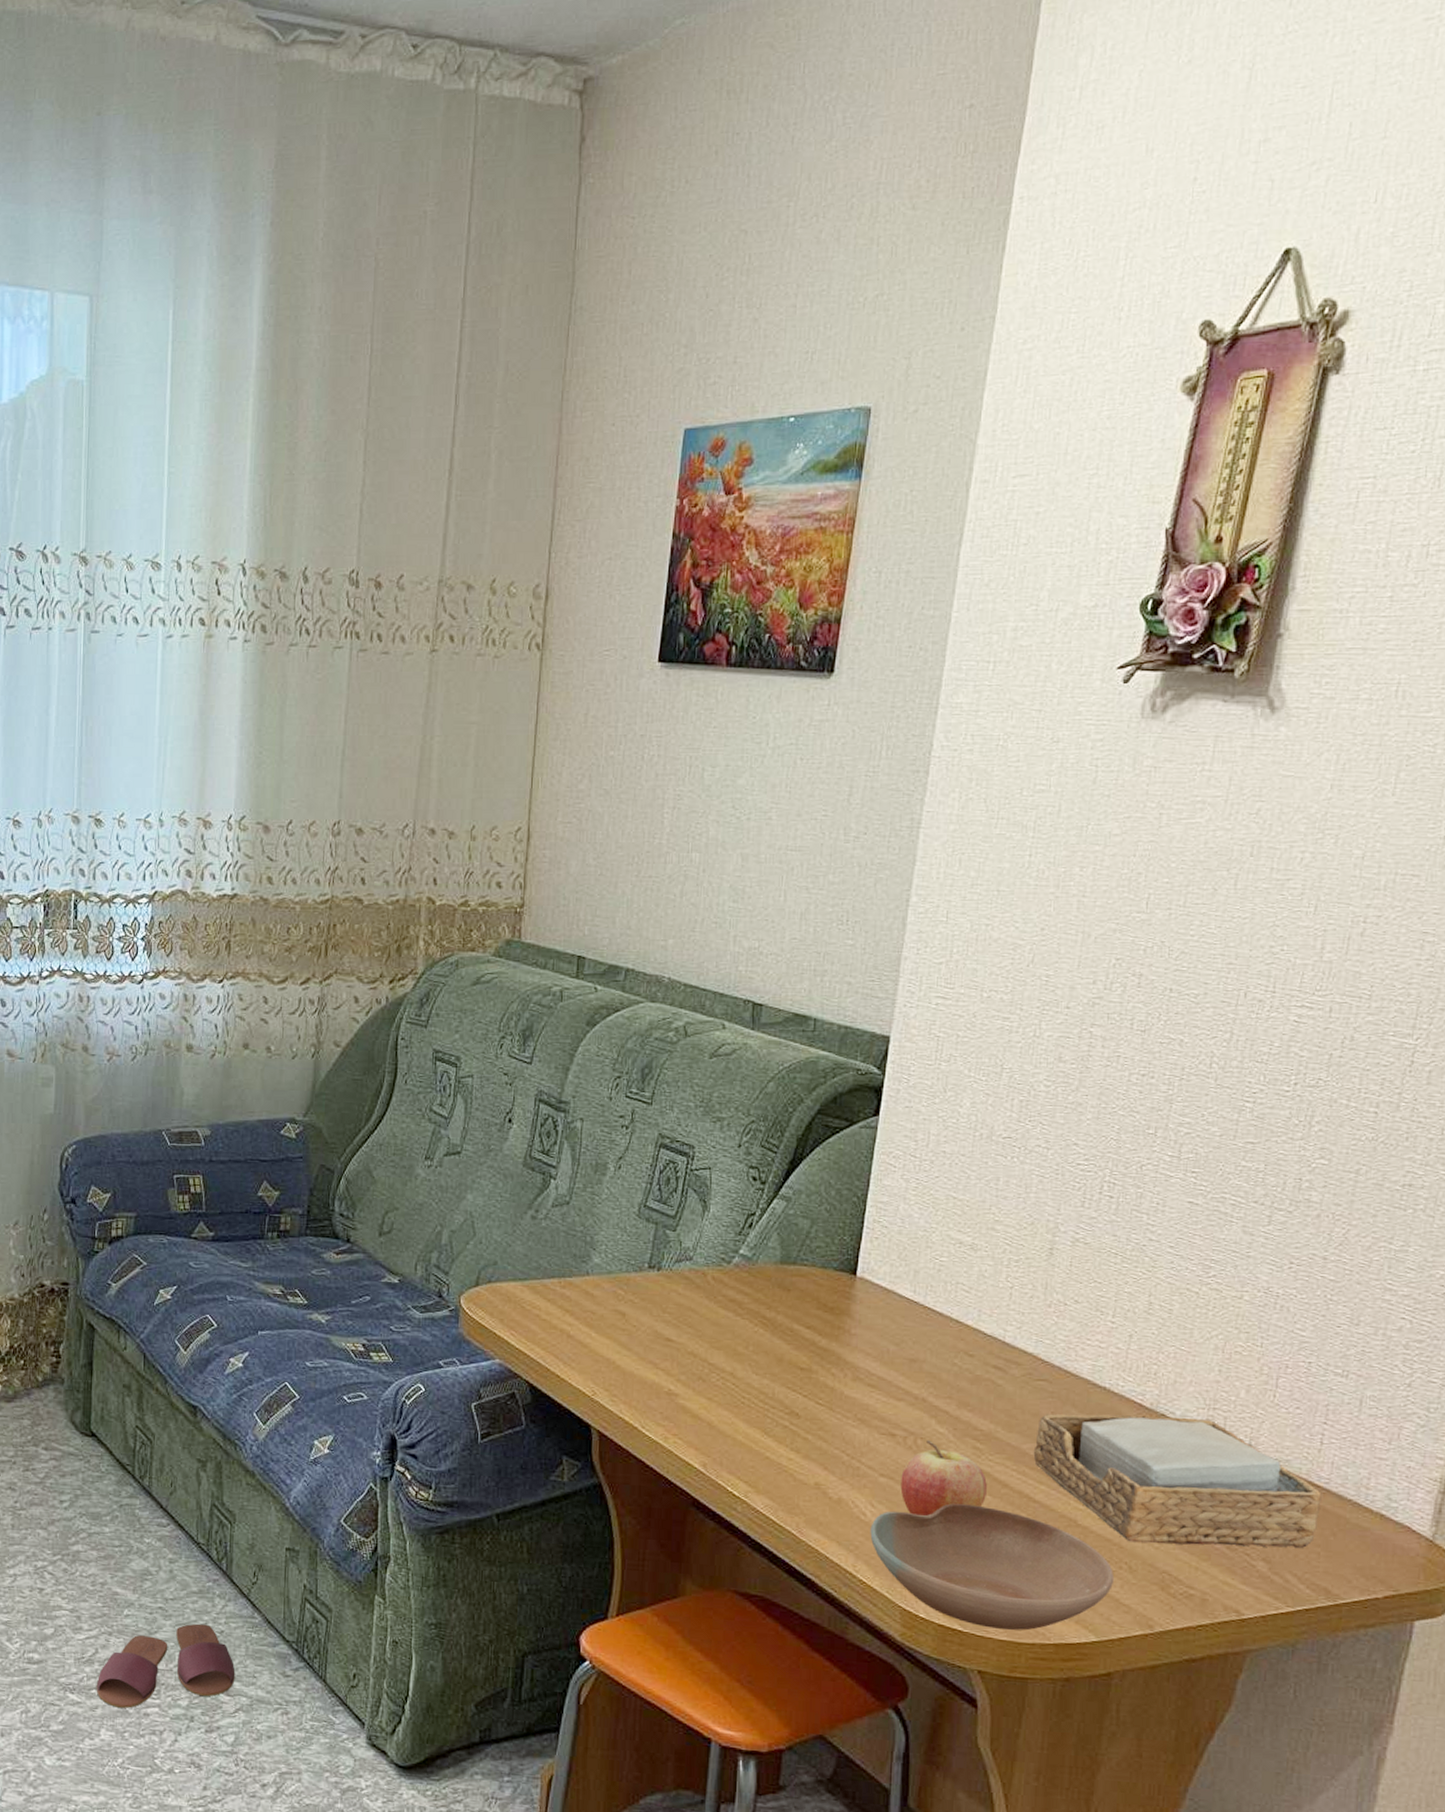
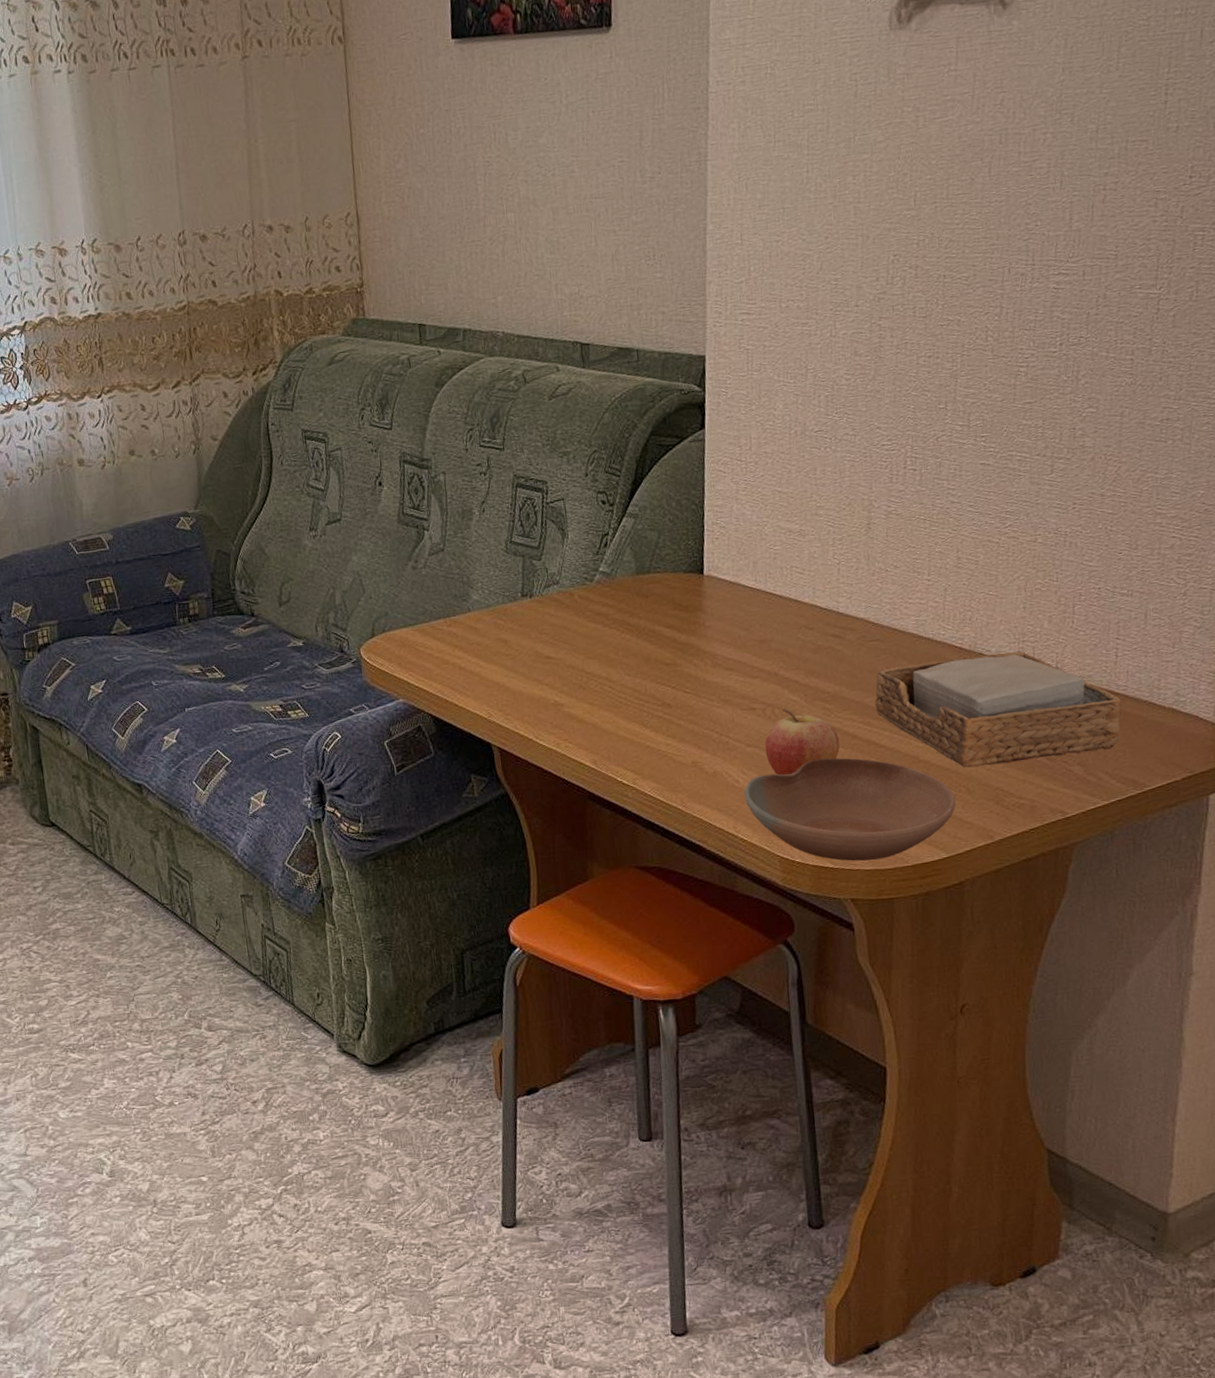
slippers: present [96,1623,235,1708] -> none [93,973,215,1058]

